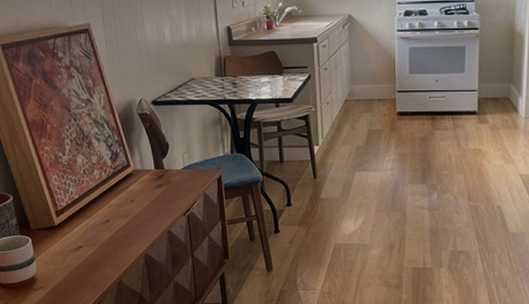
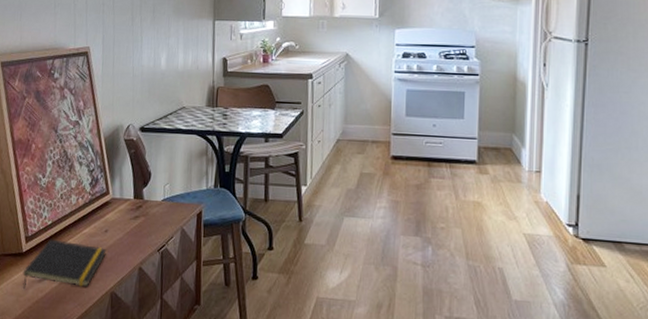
notepad: none [58,211,135,258] -> present [22,239,107,289]

